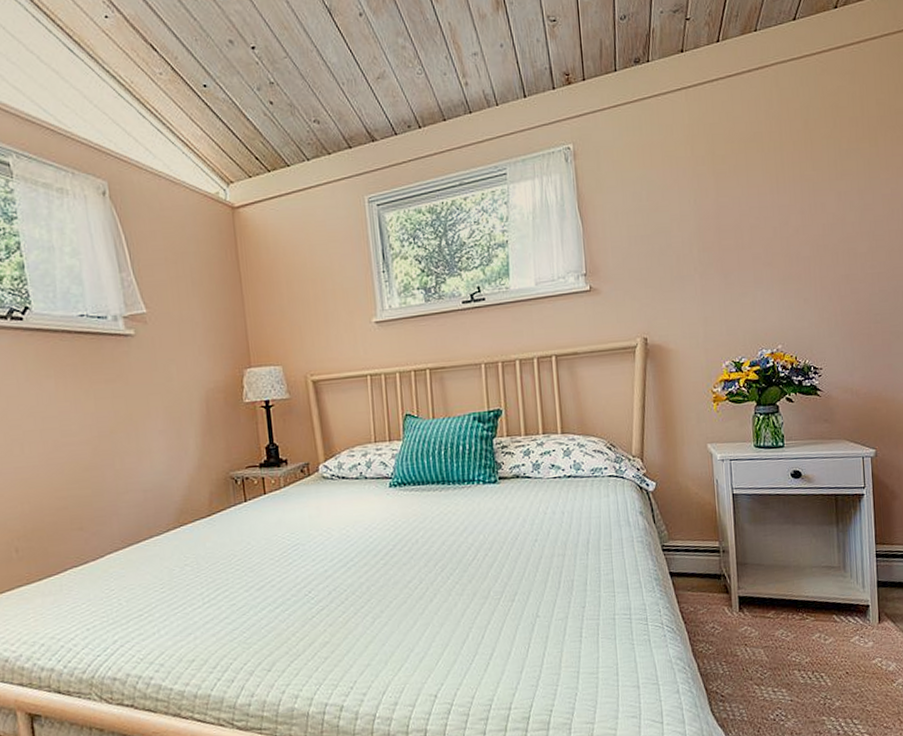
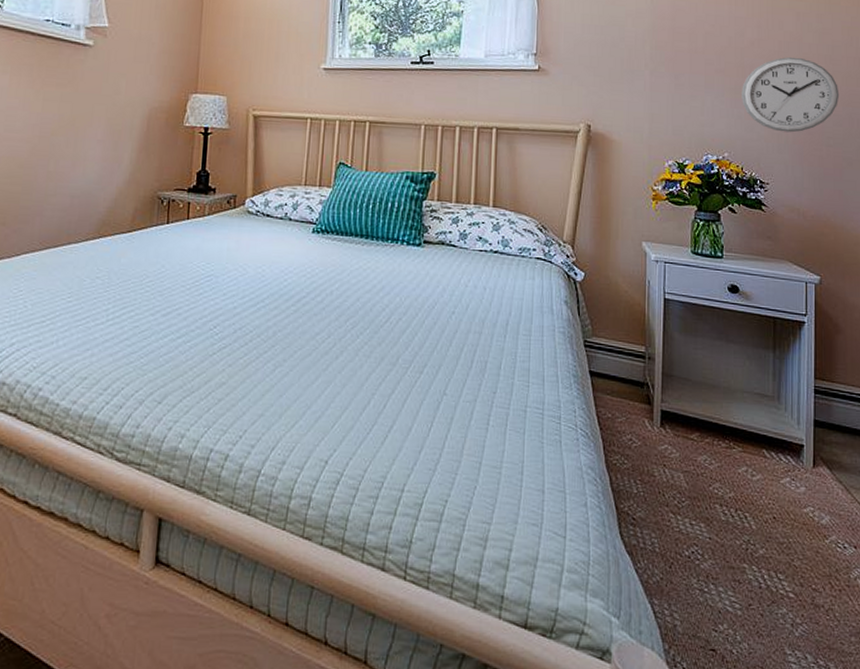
wall clock: none [789,238,884,316] -> present [741,56,840,133]

